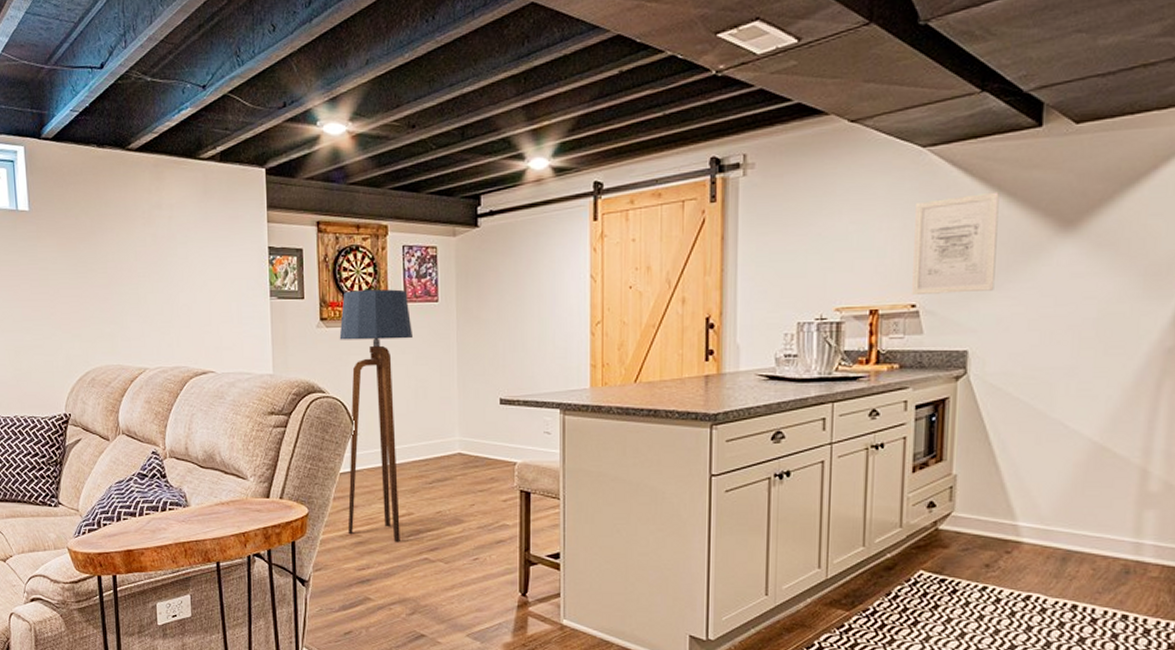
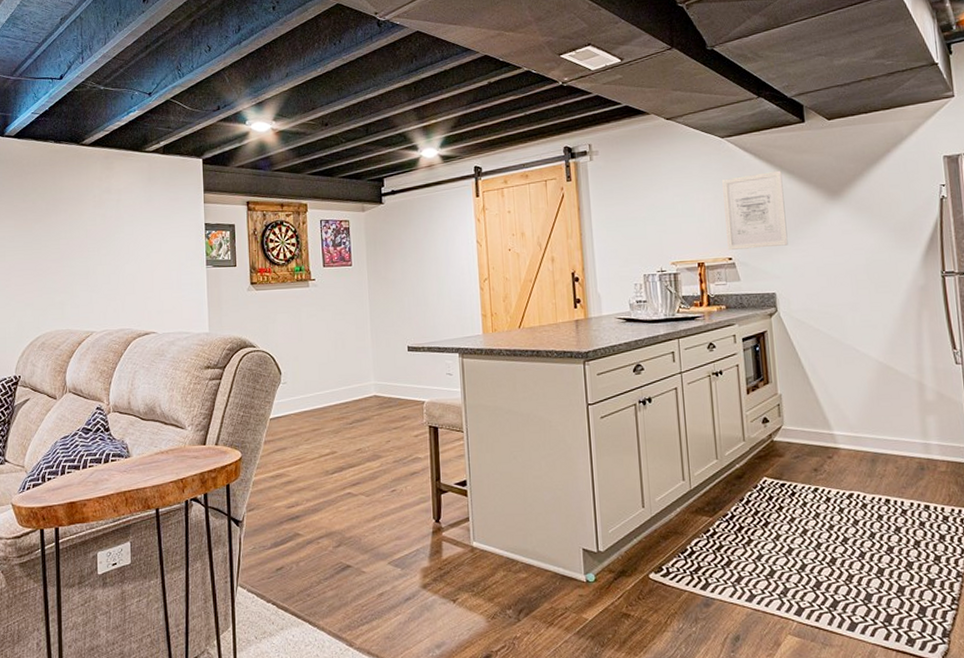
floor lamp: present [339,289,412,542] -> none [267,256,331,480]

